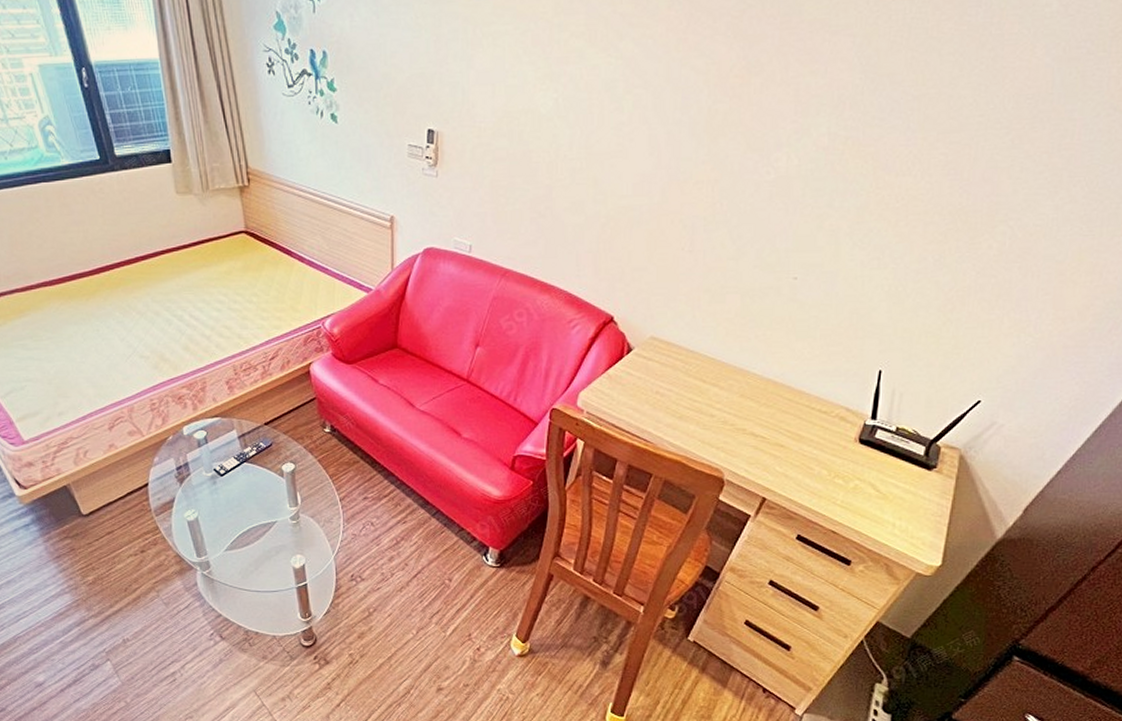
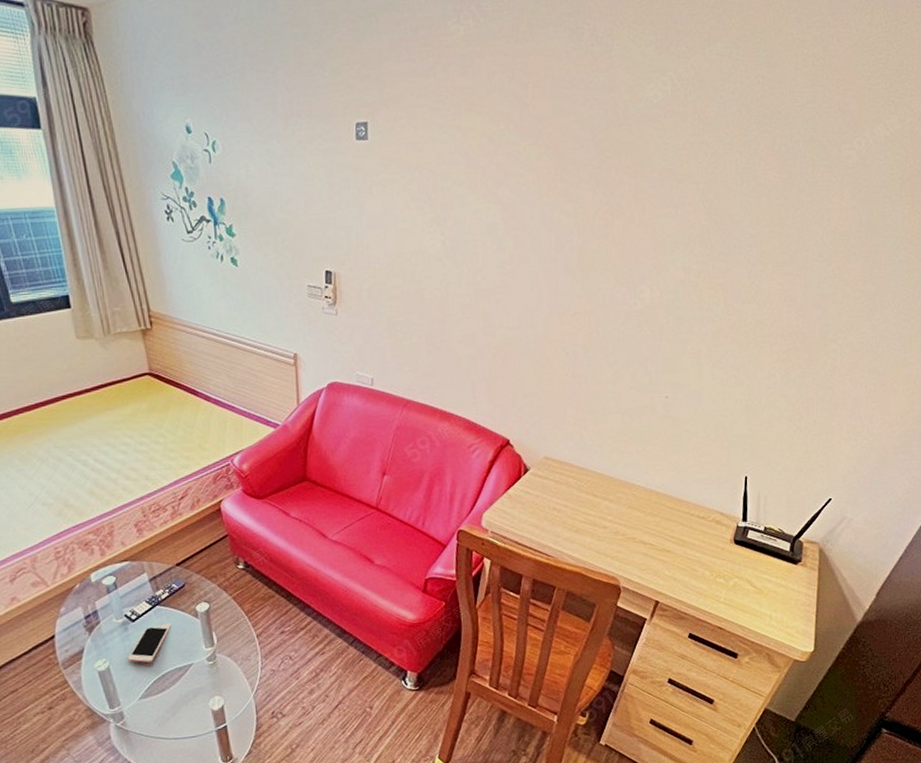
cell phone: none [215,480,258,516] -> present [127,623,172,663]

